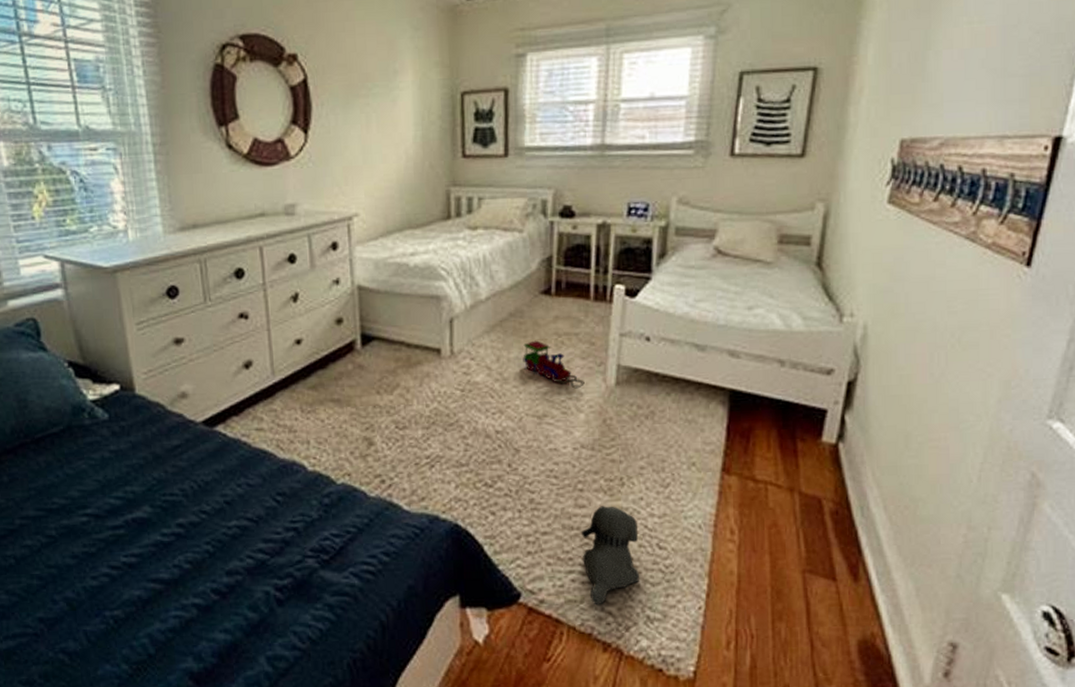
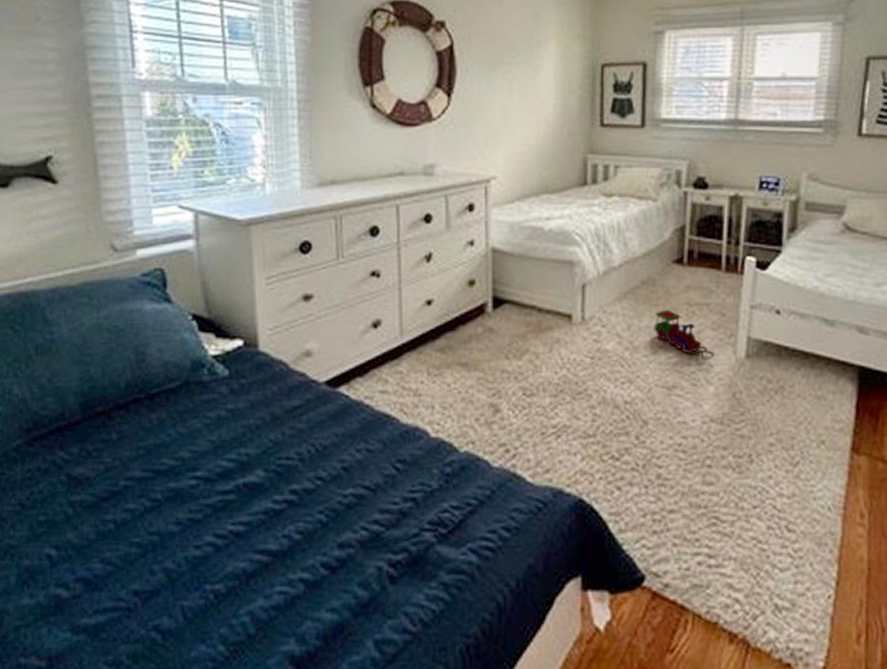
plush toy: present [580,506,640,605] -> none [708,484,768,591]

